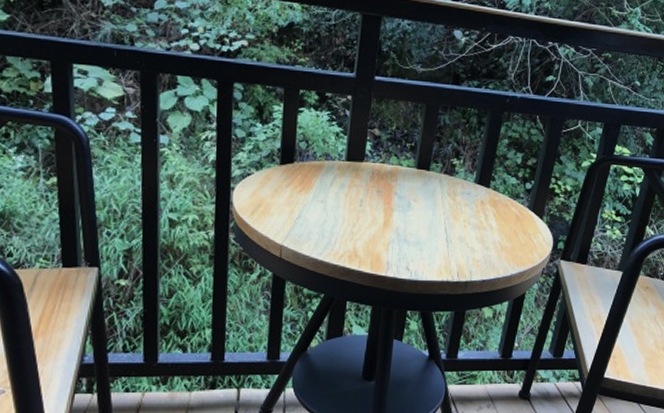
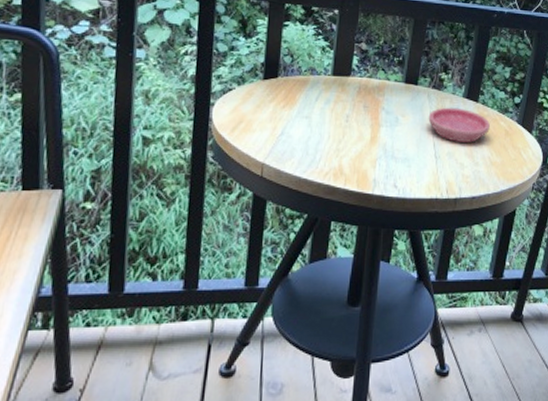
saucer: none [440,192,501,228] -> present [428,107,490,143]

